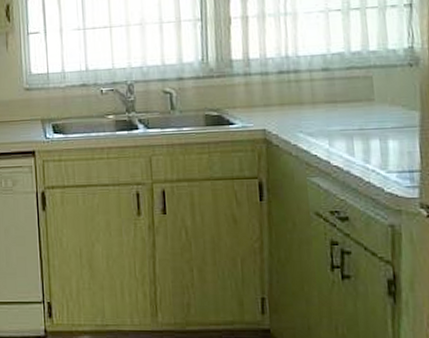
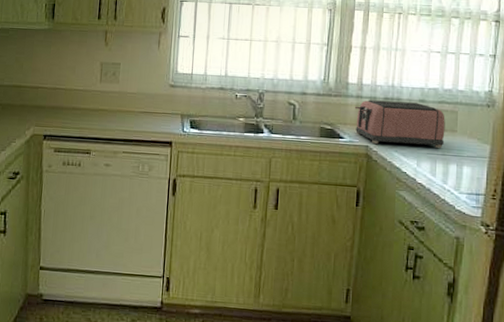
toaster: none [243,72,361,126] -> present [354,100,445,148]

